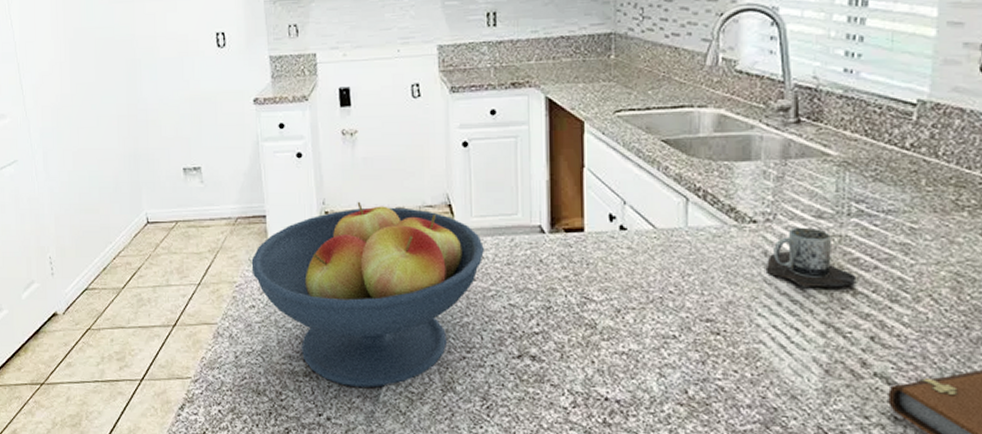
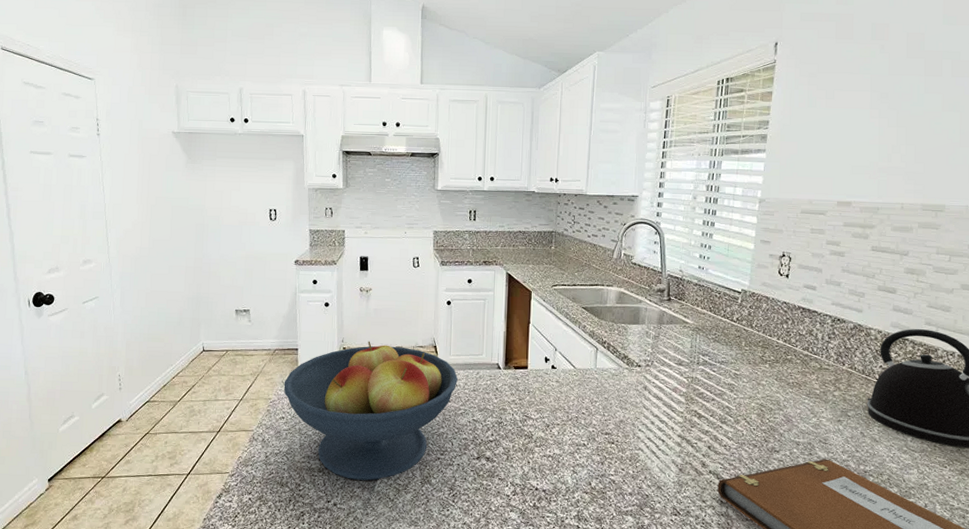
mug: present [767,227,857,289] -> none [646,370,702,413]

